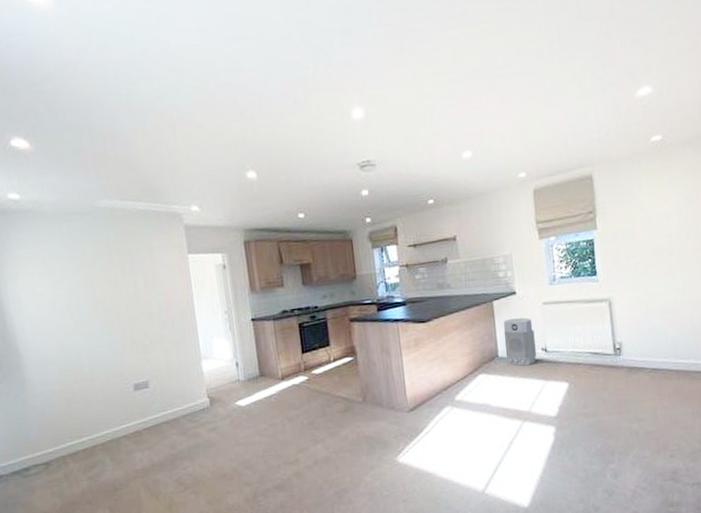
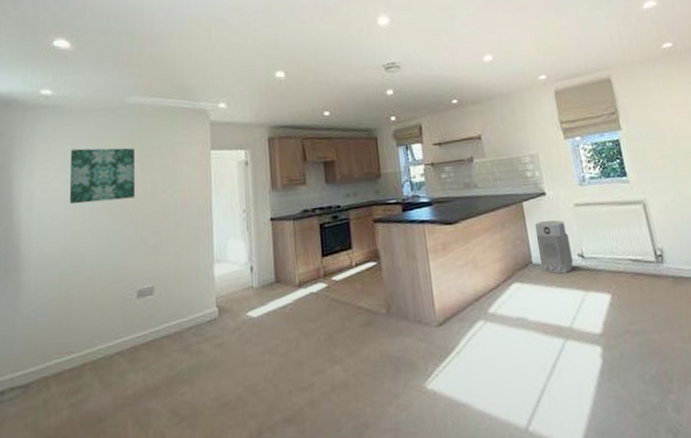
wall art: none [49,253,119,308] -> present [69,148,135,205]

